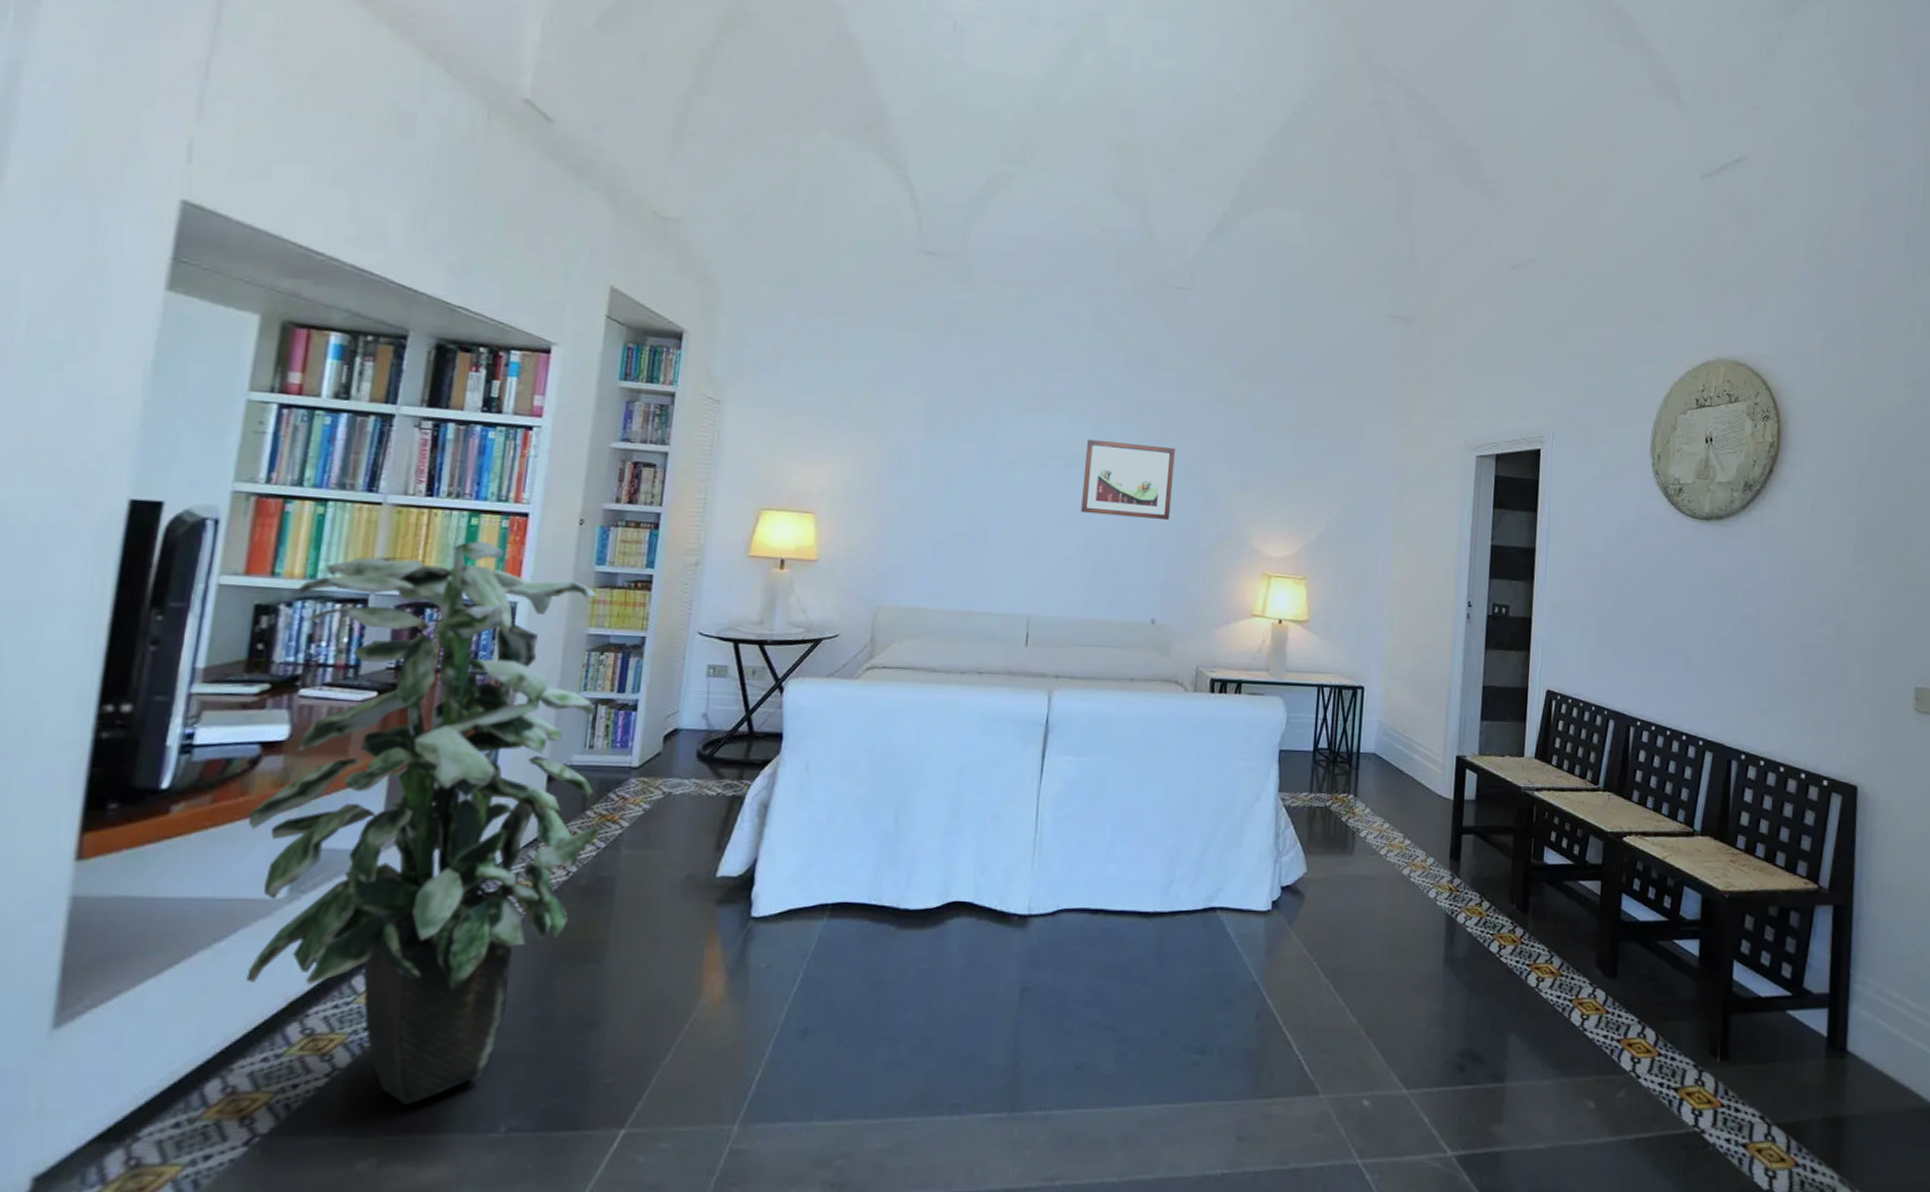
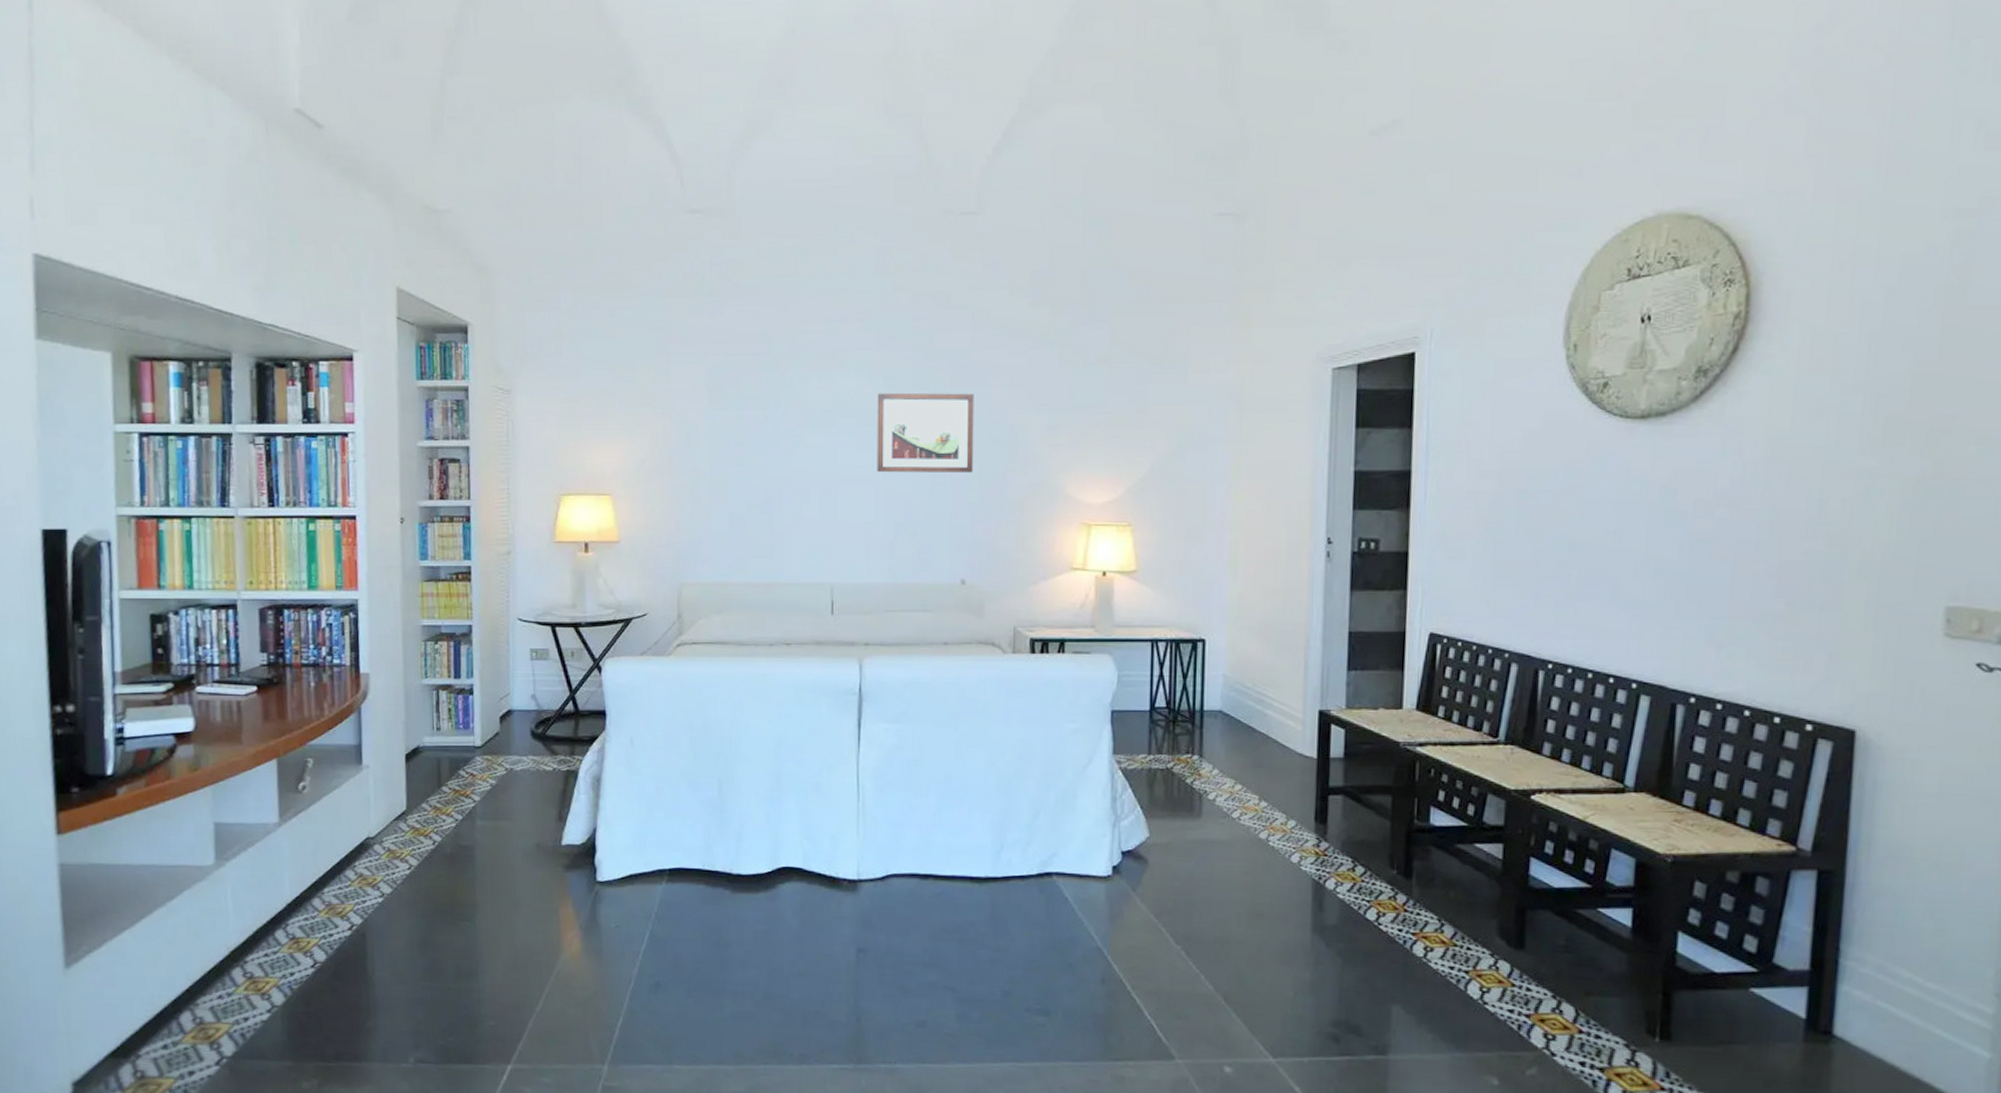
indoor plant: present [246,541,603,1105] -> none [175,545,458,1037]

